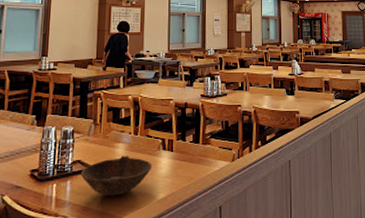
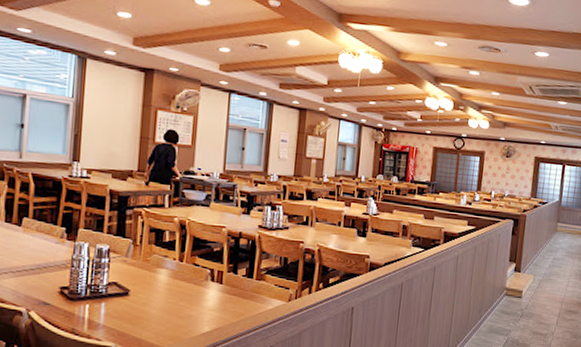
bowl: present [81,156,153,196] -> none [117,283,199,324]

